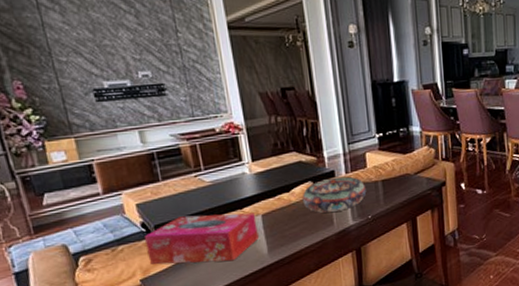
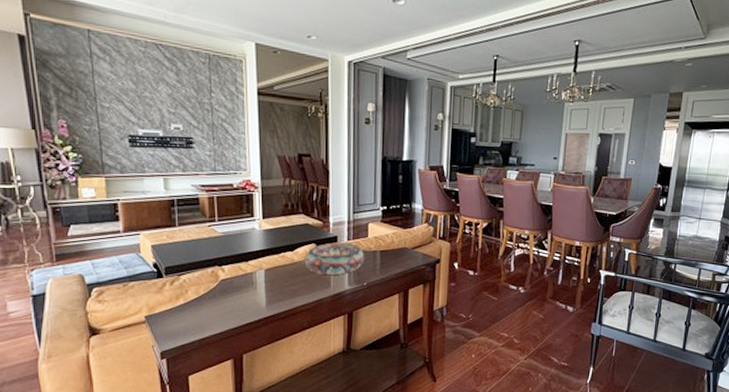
tissue box: present [143,212,259,265] -> none [154,262,259,310]

